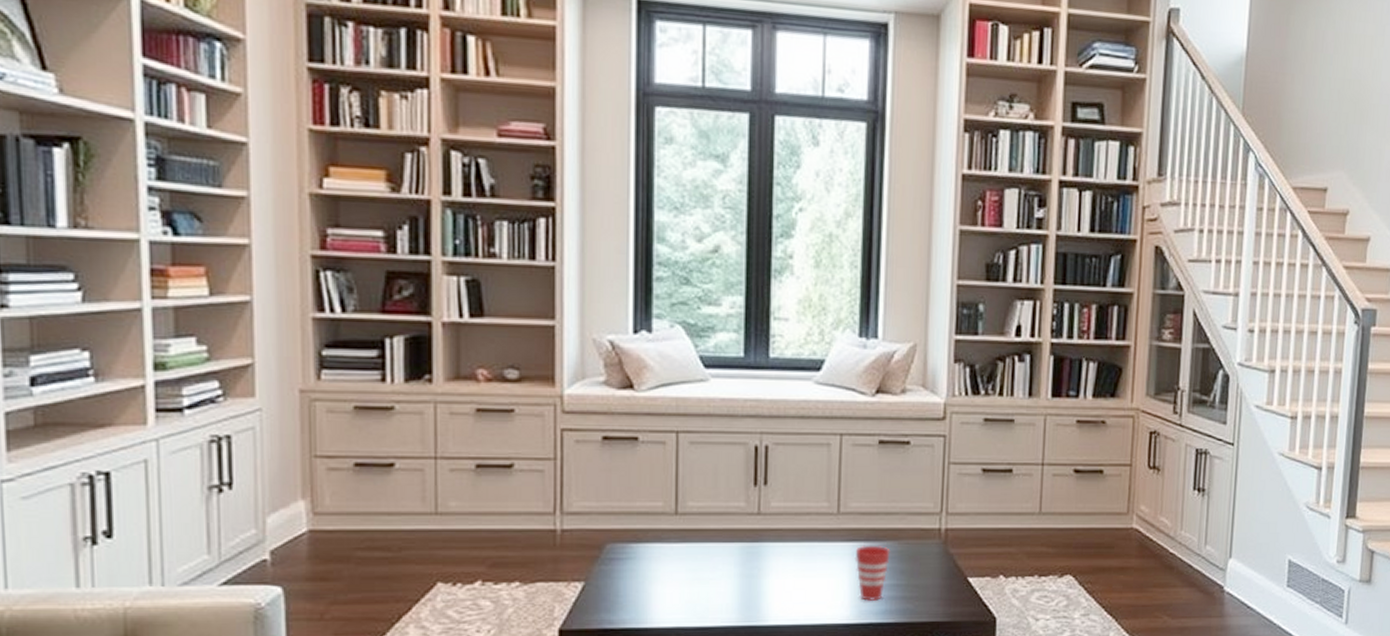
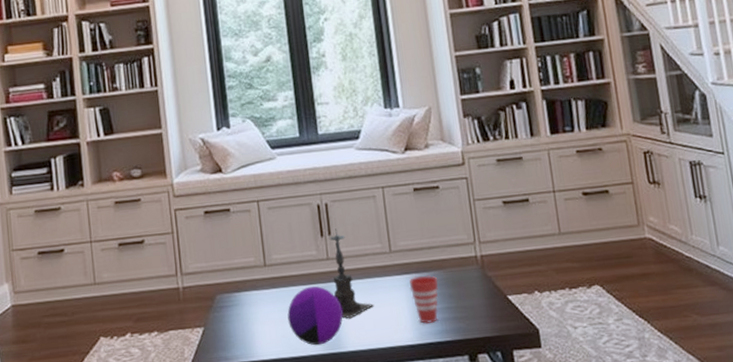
decorative orb: none [697,544,768,616] -> present [287,286,343,346]
candle holder: none [761,477,809,588] -> present [329,228,375,319]

